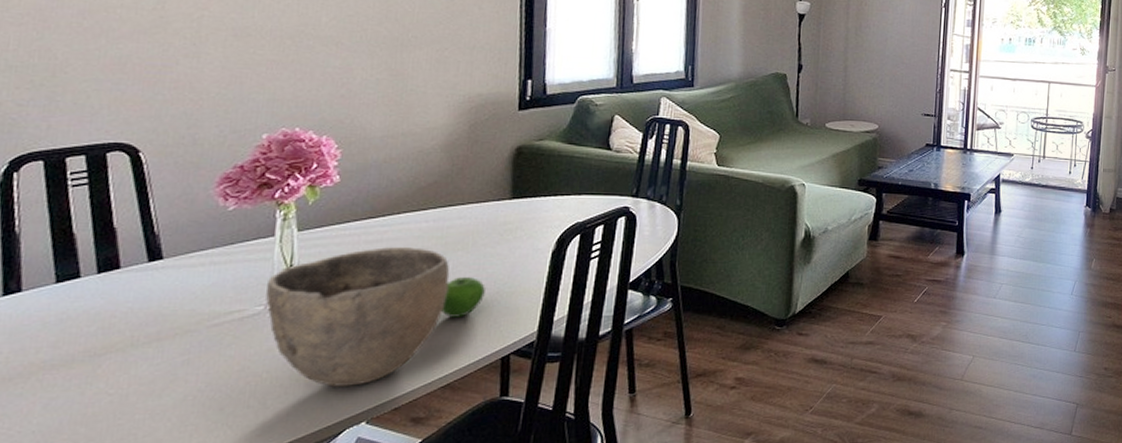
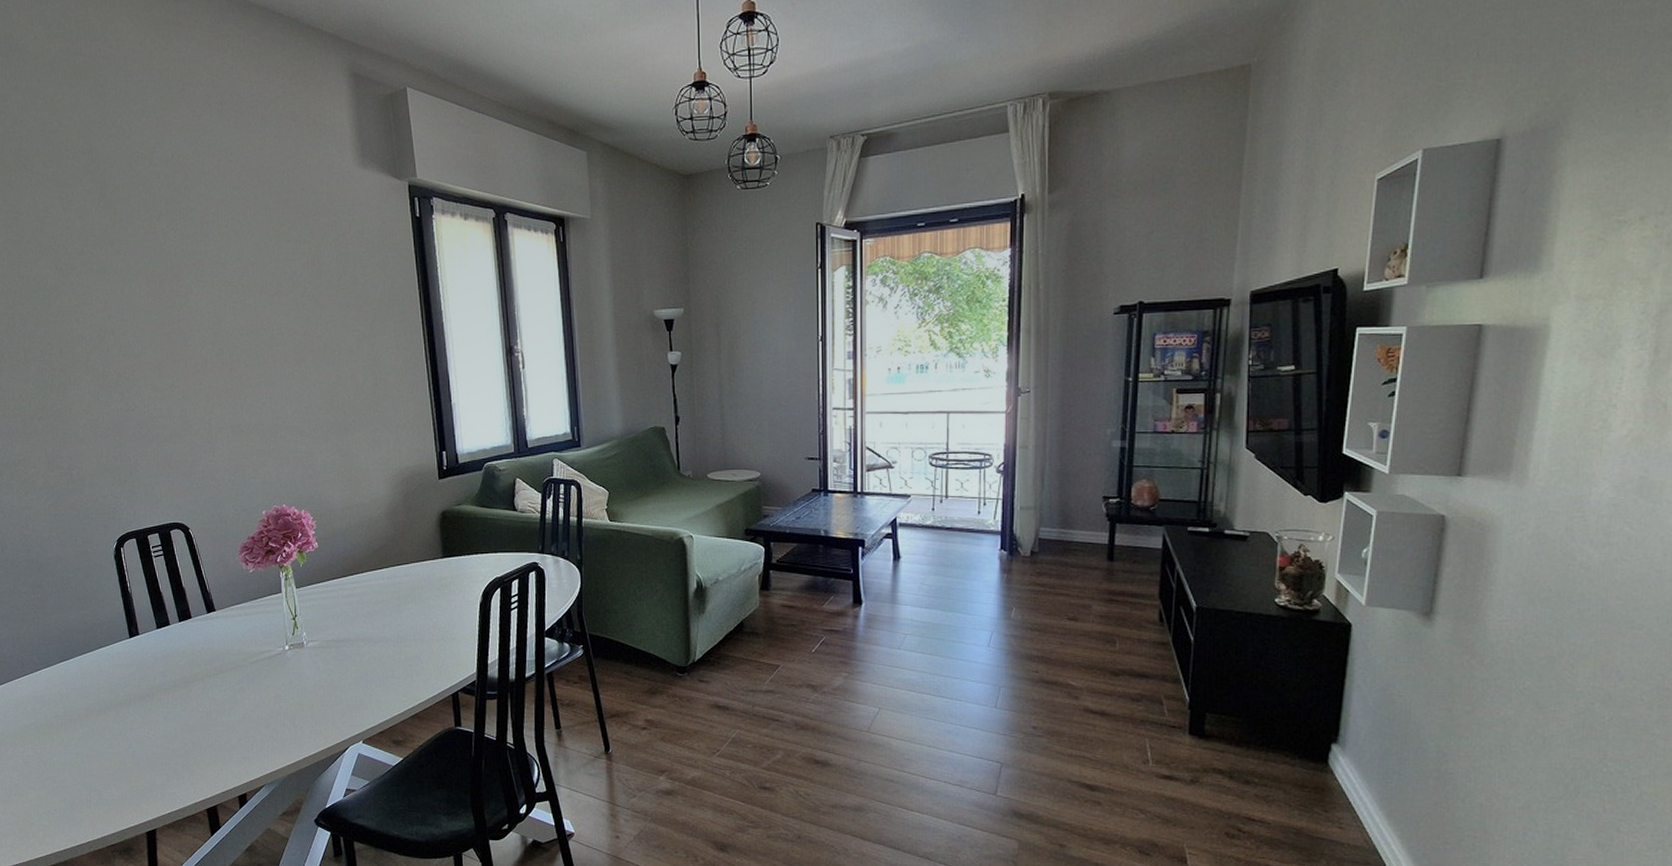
bowl: present [266,247,450,387] -> none [282,601,406,713]
apple: present [441,277,485,318] -> none [403,626,433,659]

